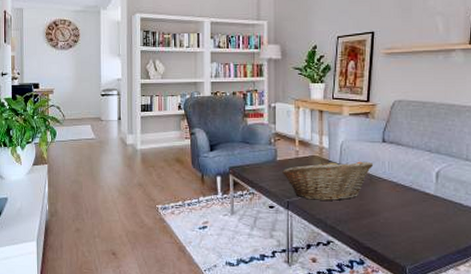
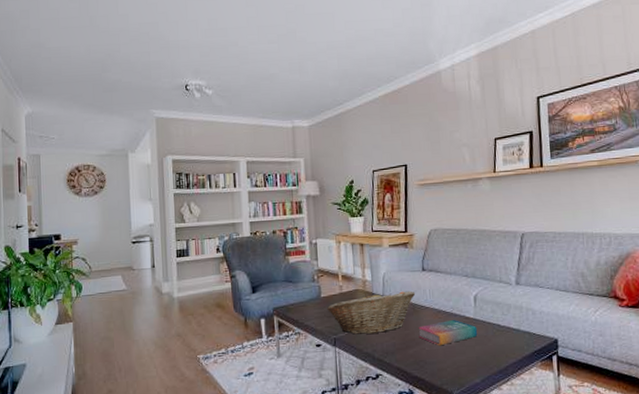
book: none [374,194,437,220] -> present [418,319,478,346]

